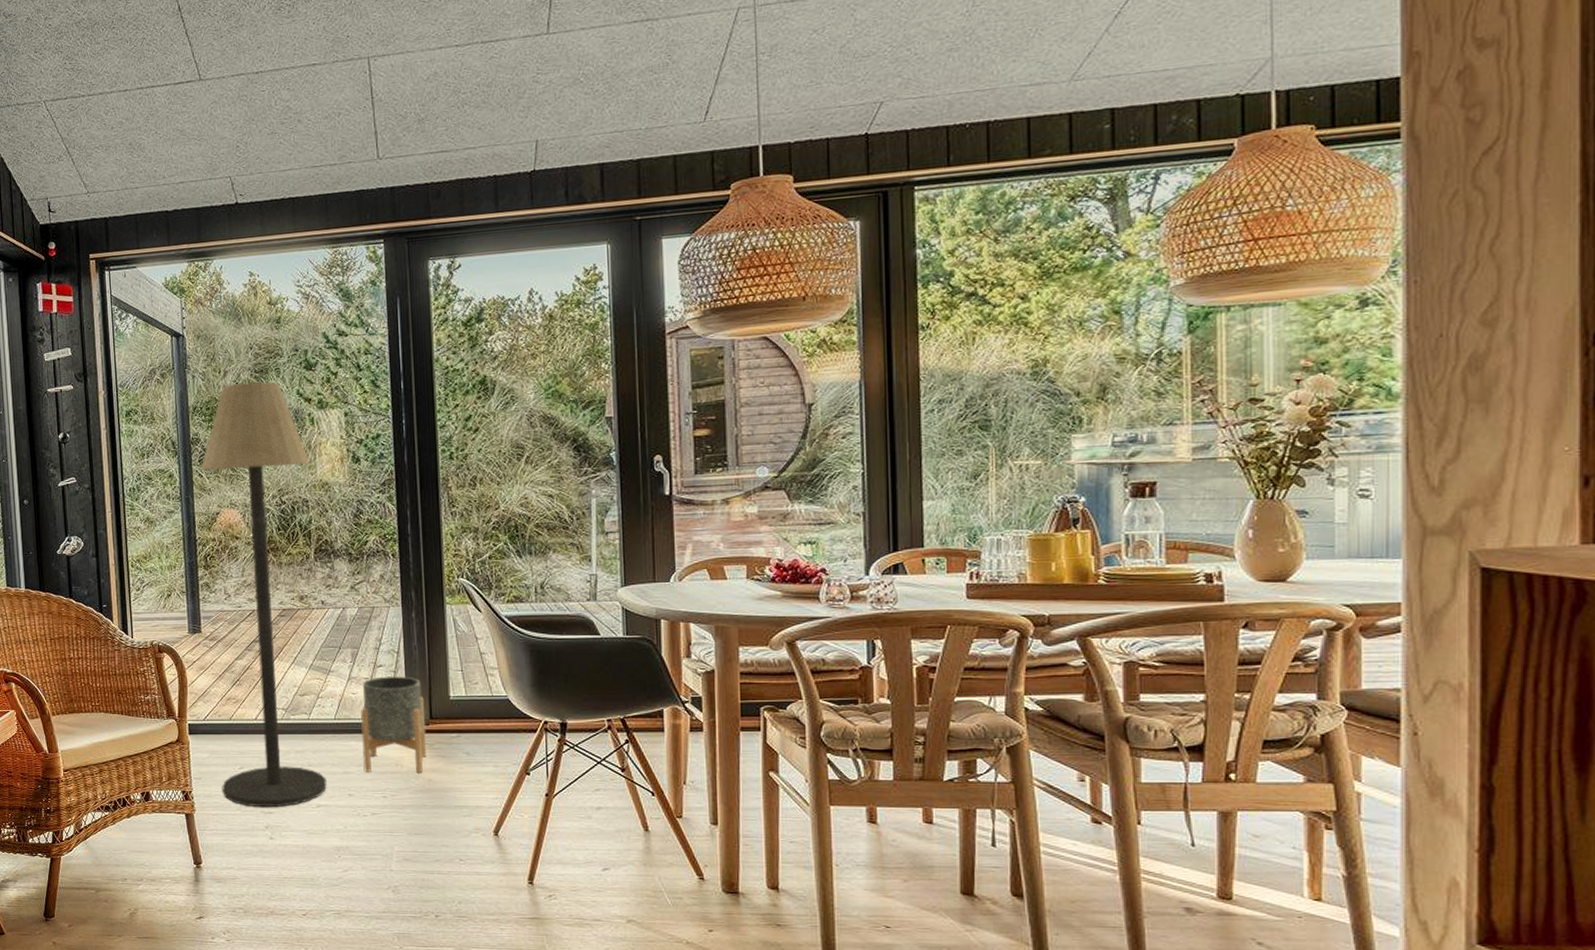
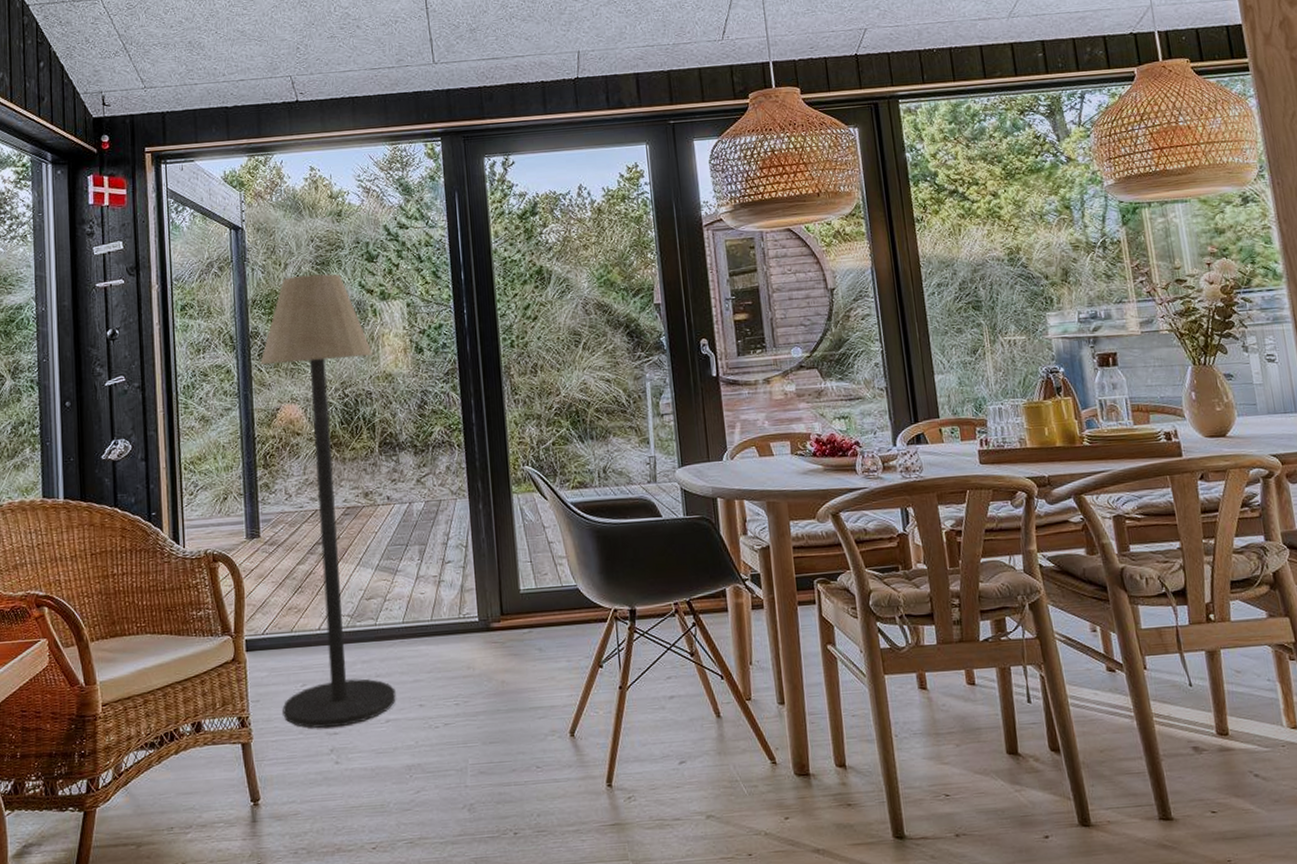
planter: present [361,676,427,772] -> none [430,571,499,678]

